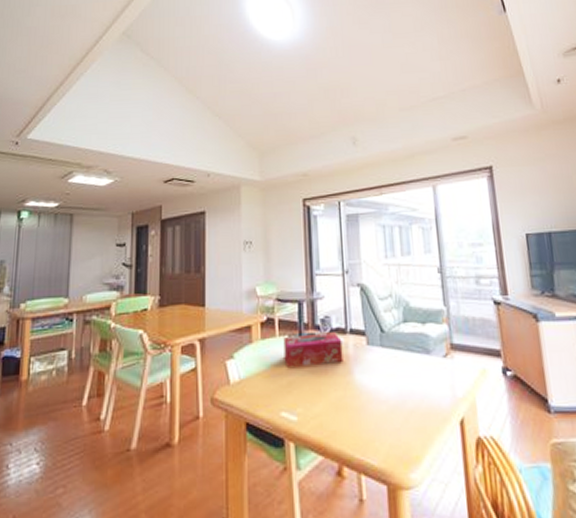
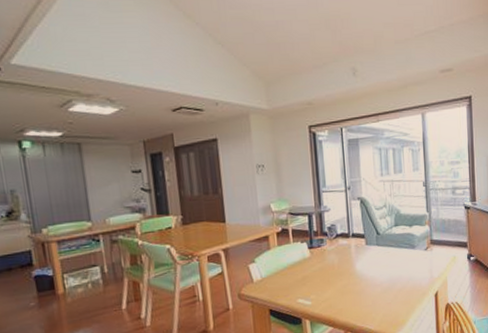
tissue box: present [283,332,343,367] -> none [297,237,347,266]

